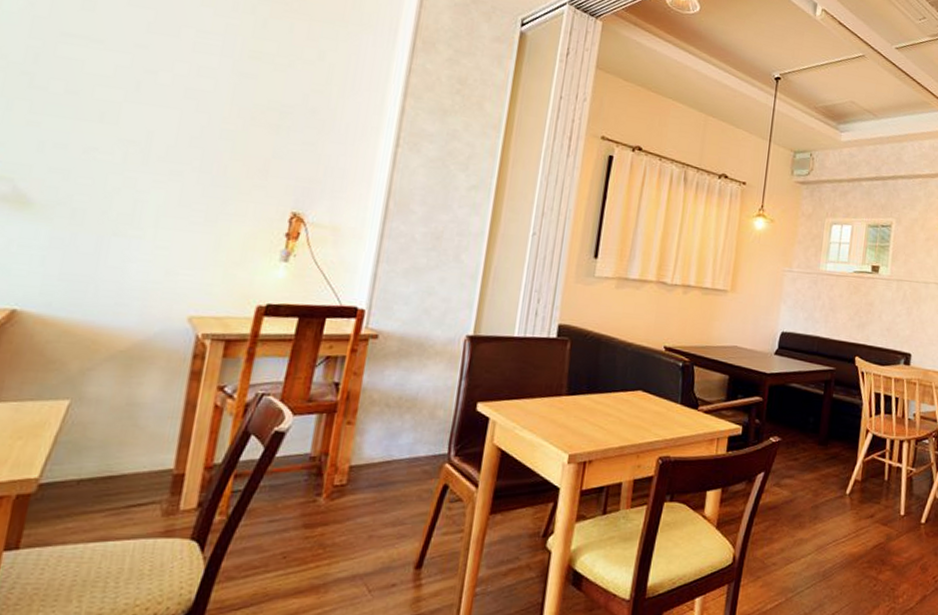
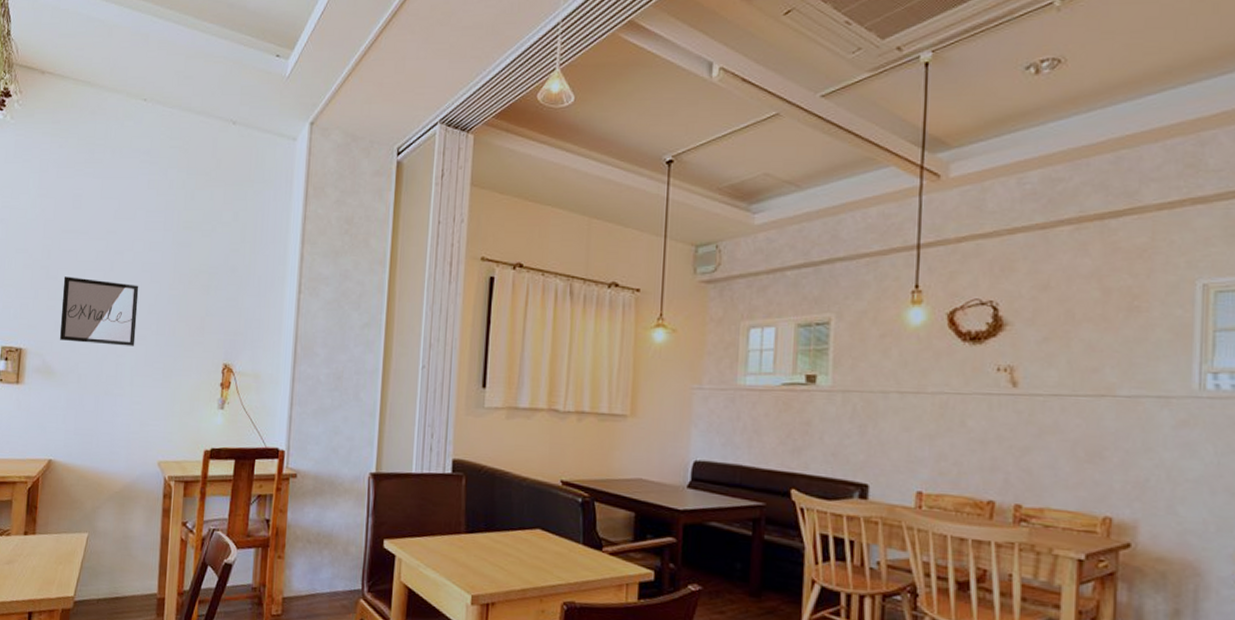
wall art: none [43,89,178,182] -> present [59,276,139,346]

